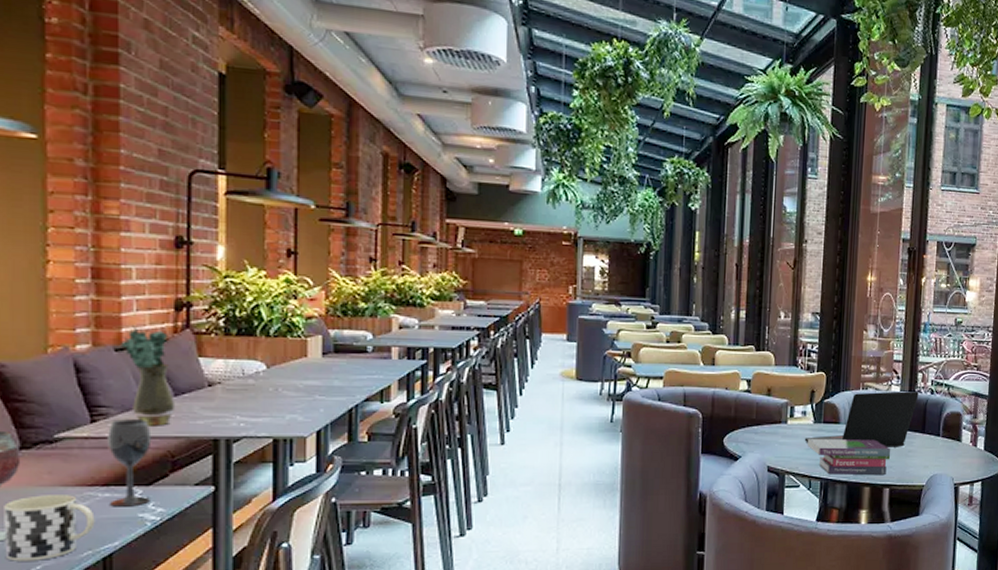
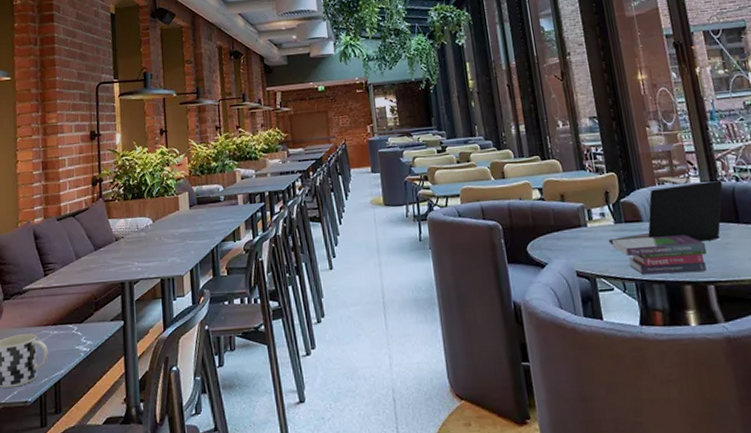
wine glass: present [106,419,152,507] -> none [54,271,83,342]
vase: present [121,324,174,426] -> none [60,199,95,276]

